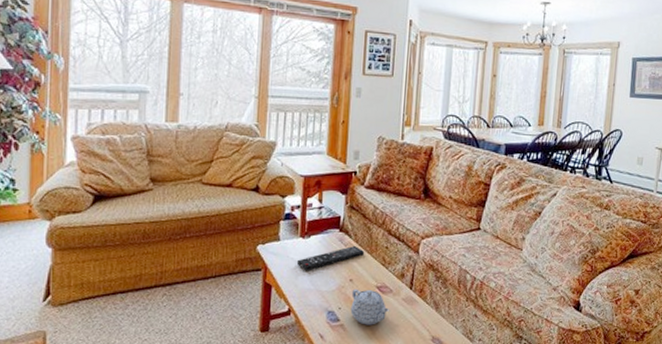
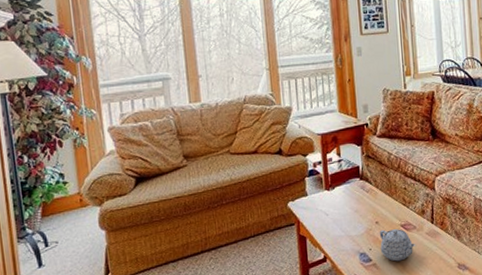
remote control: present [296,245,365,271] -> none [325,190,386,220]

